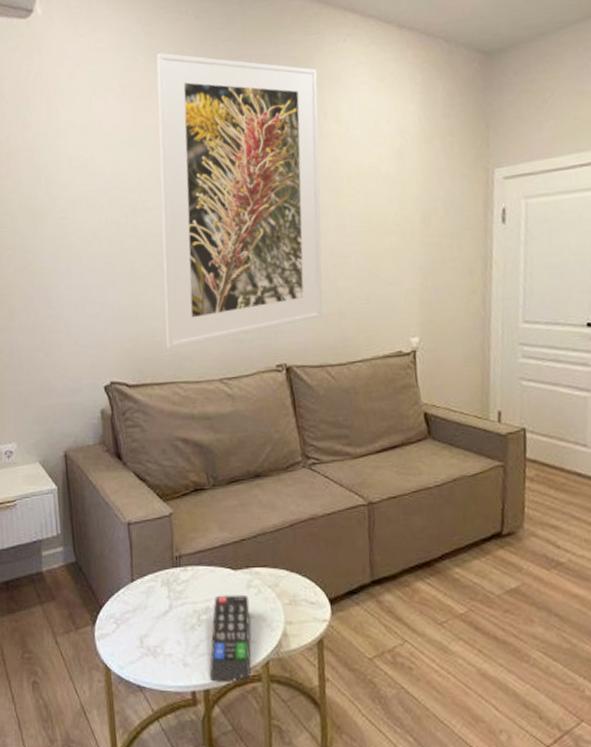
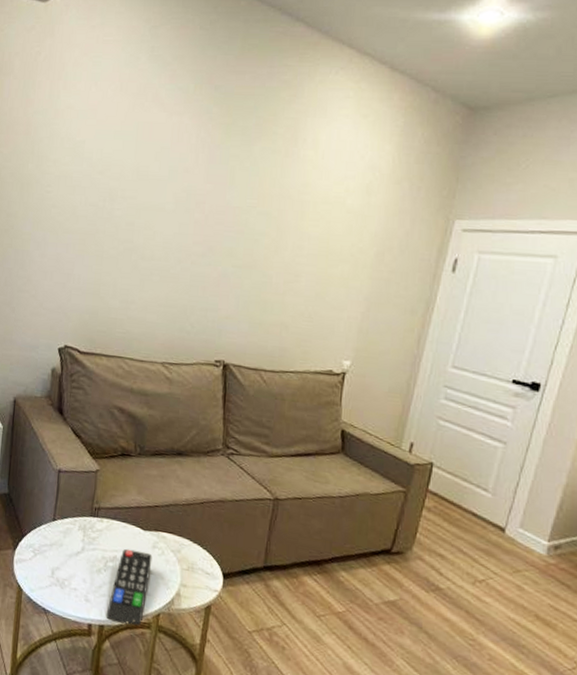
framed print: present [156,53,323,348] -> none [120,55,305,327]

